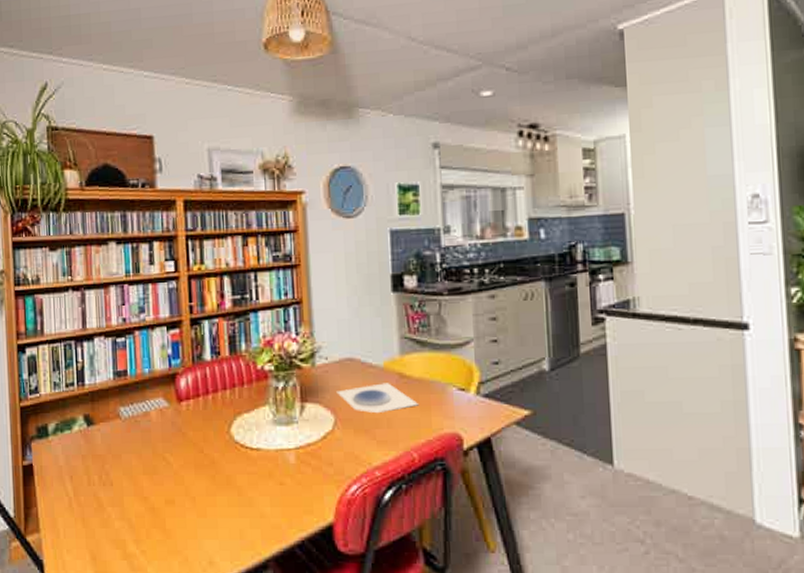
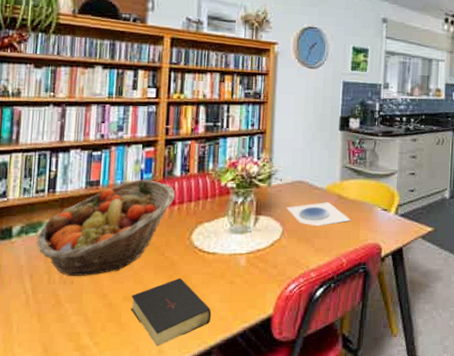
fruit basket: none [72,366,208,477] -> present [36,179,176,276]
bible: none [174,479,263,557] -> present [131,278,212,347]

